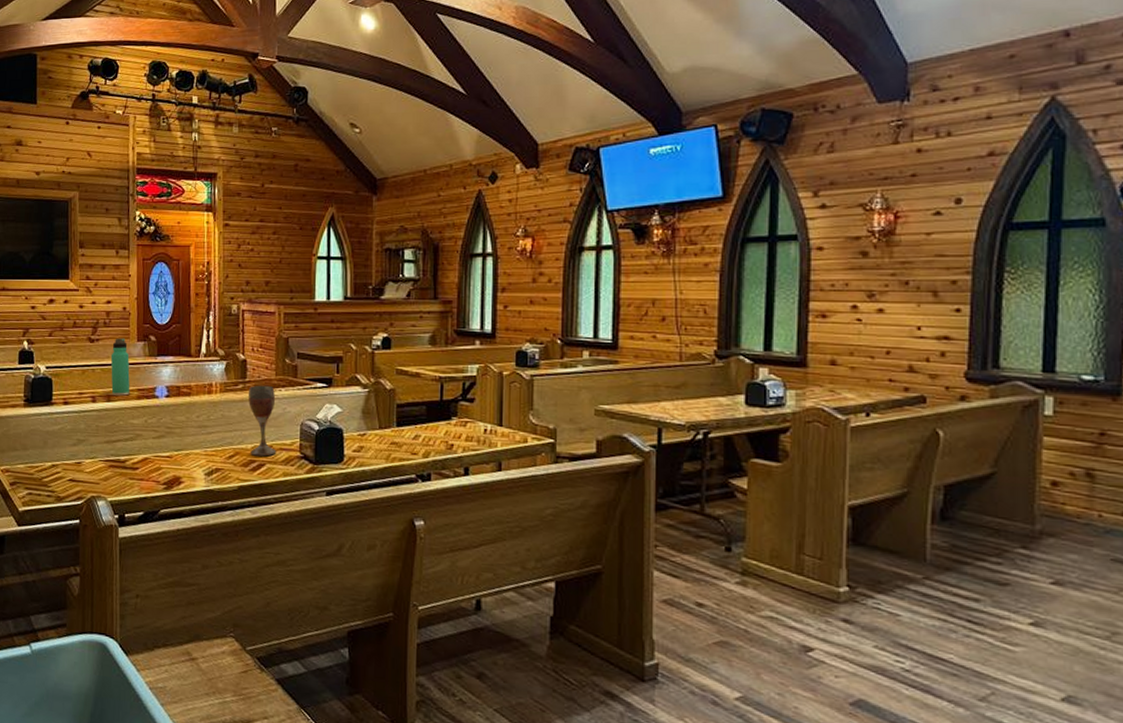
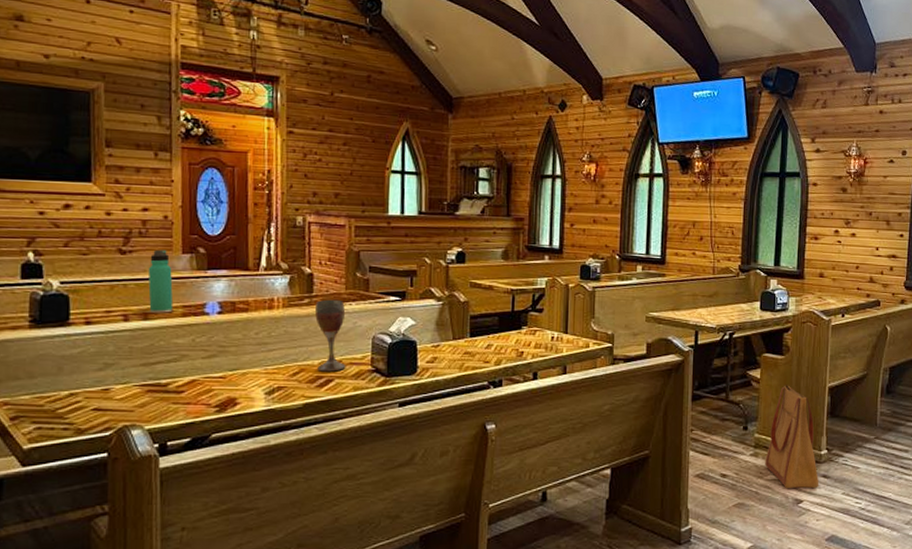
shopping bag: none [757,499,838,636] -> present [765,385,820,489]

